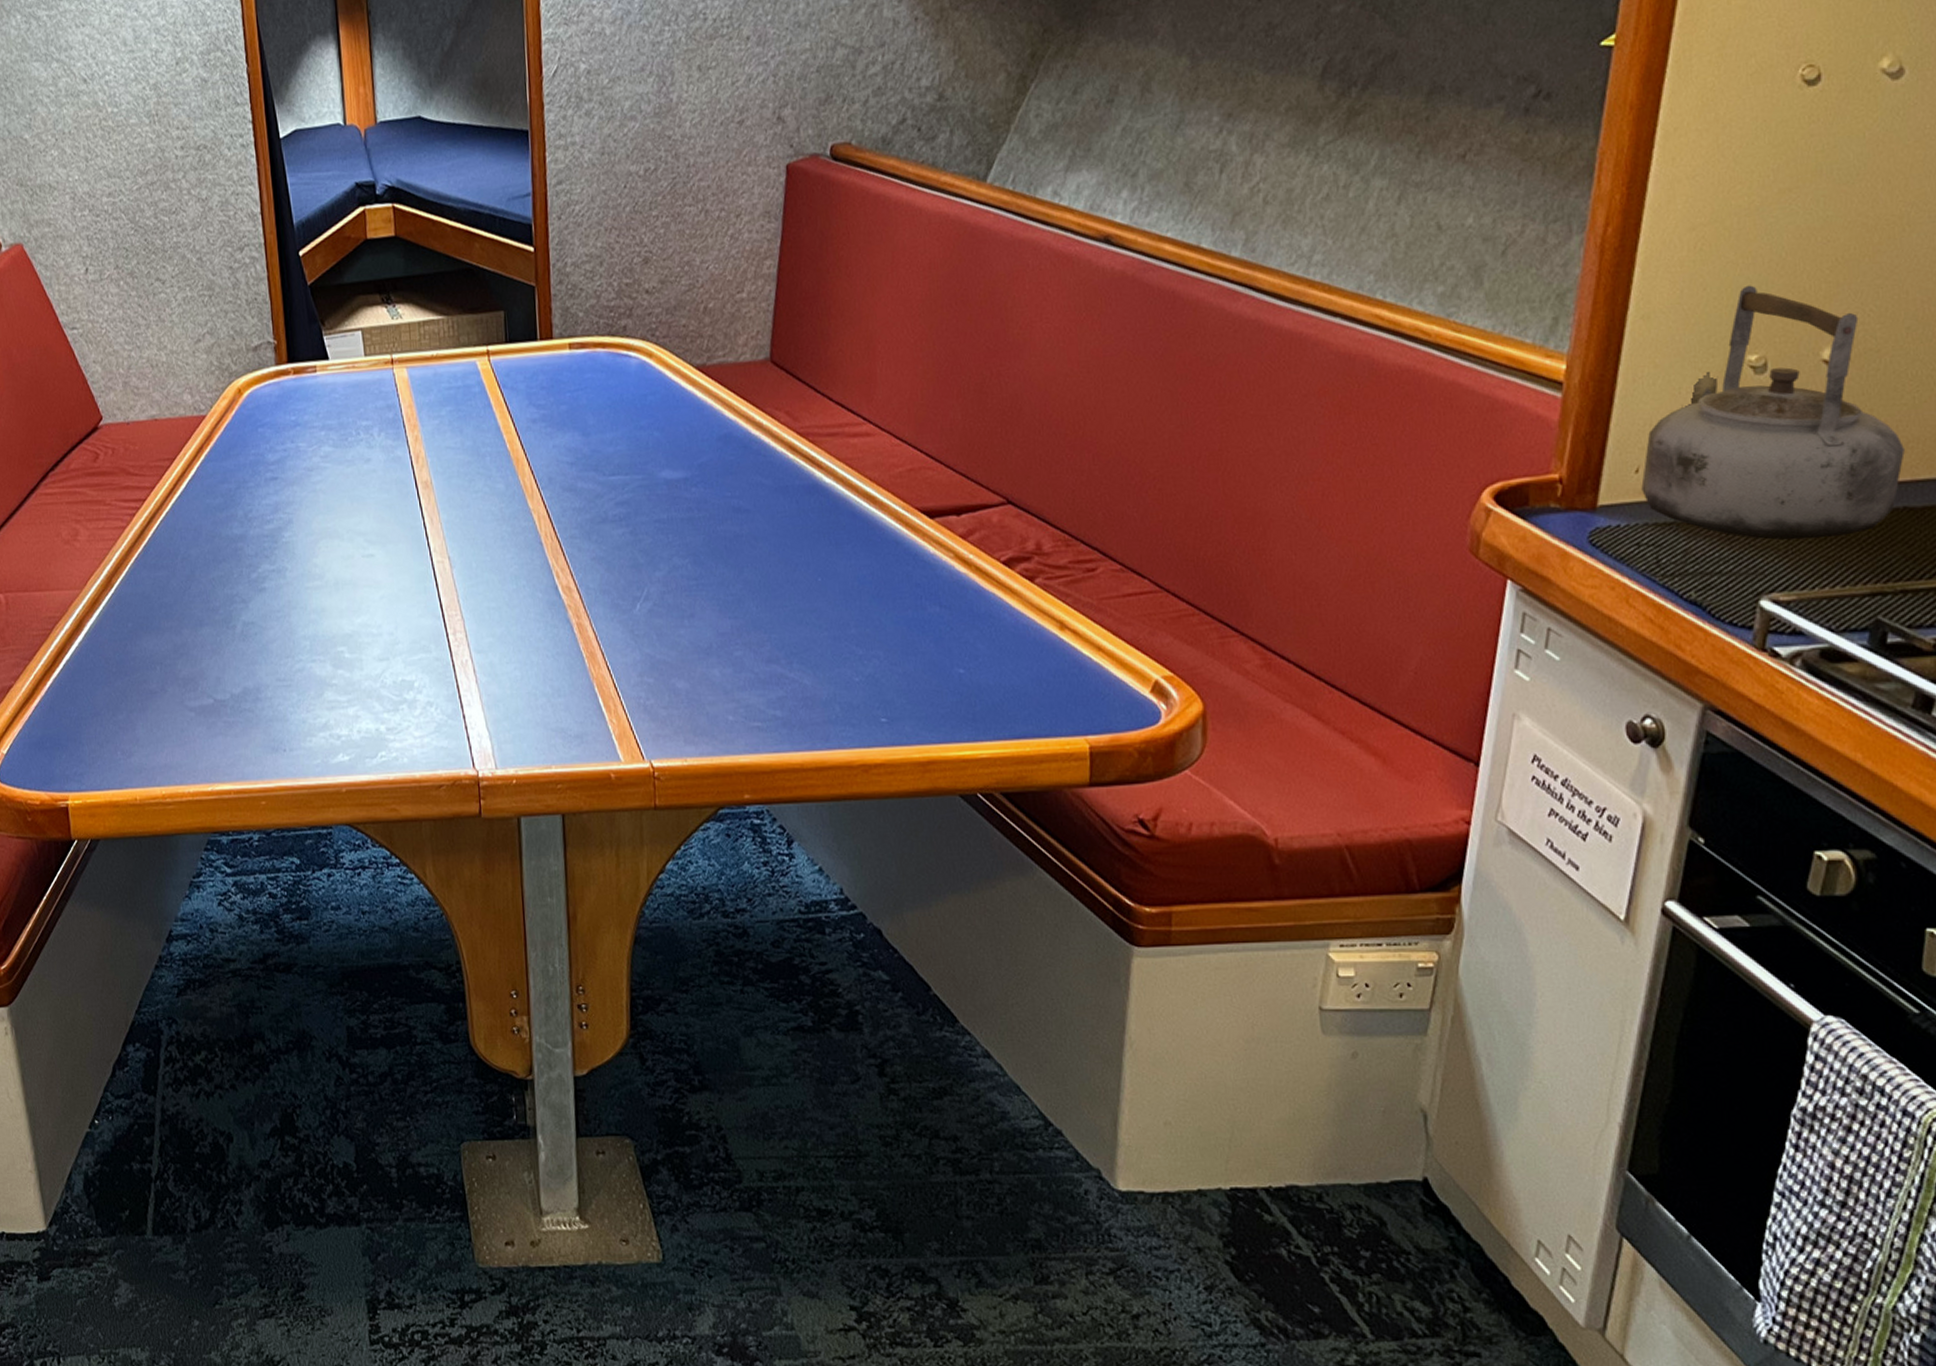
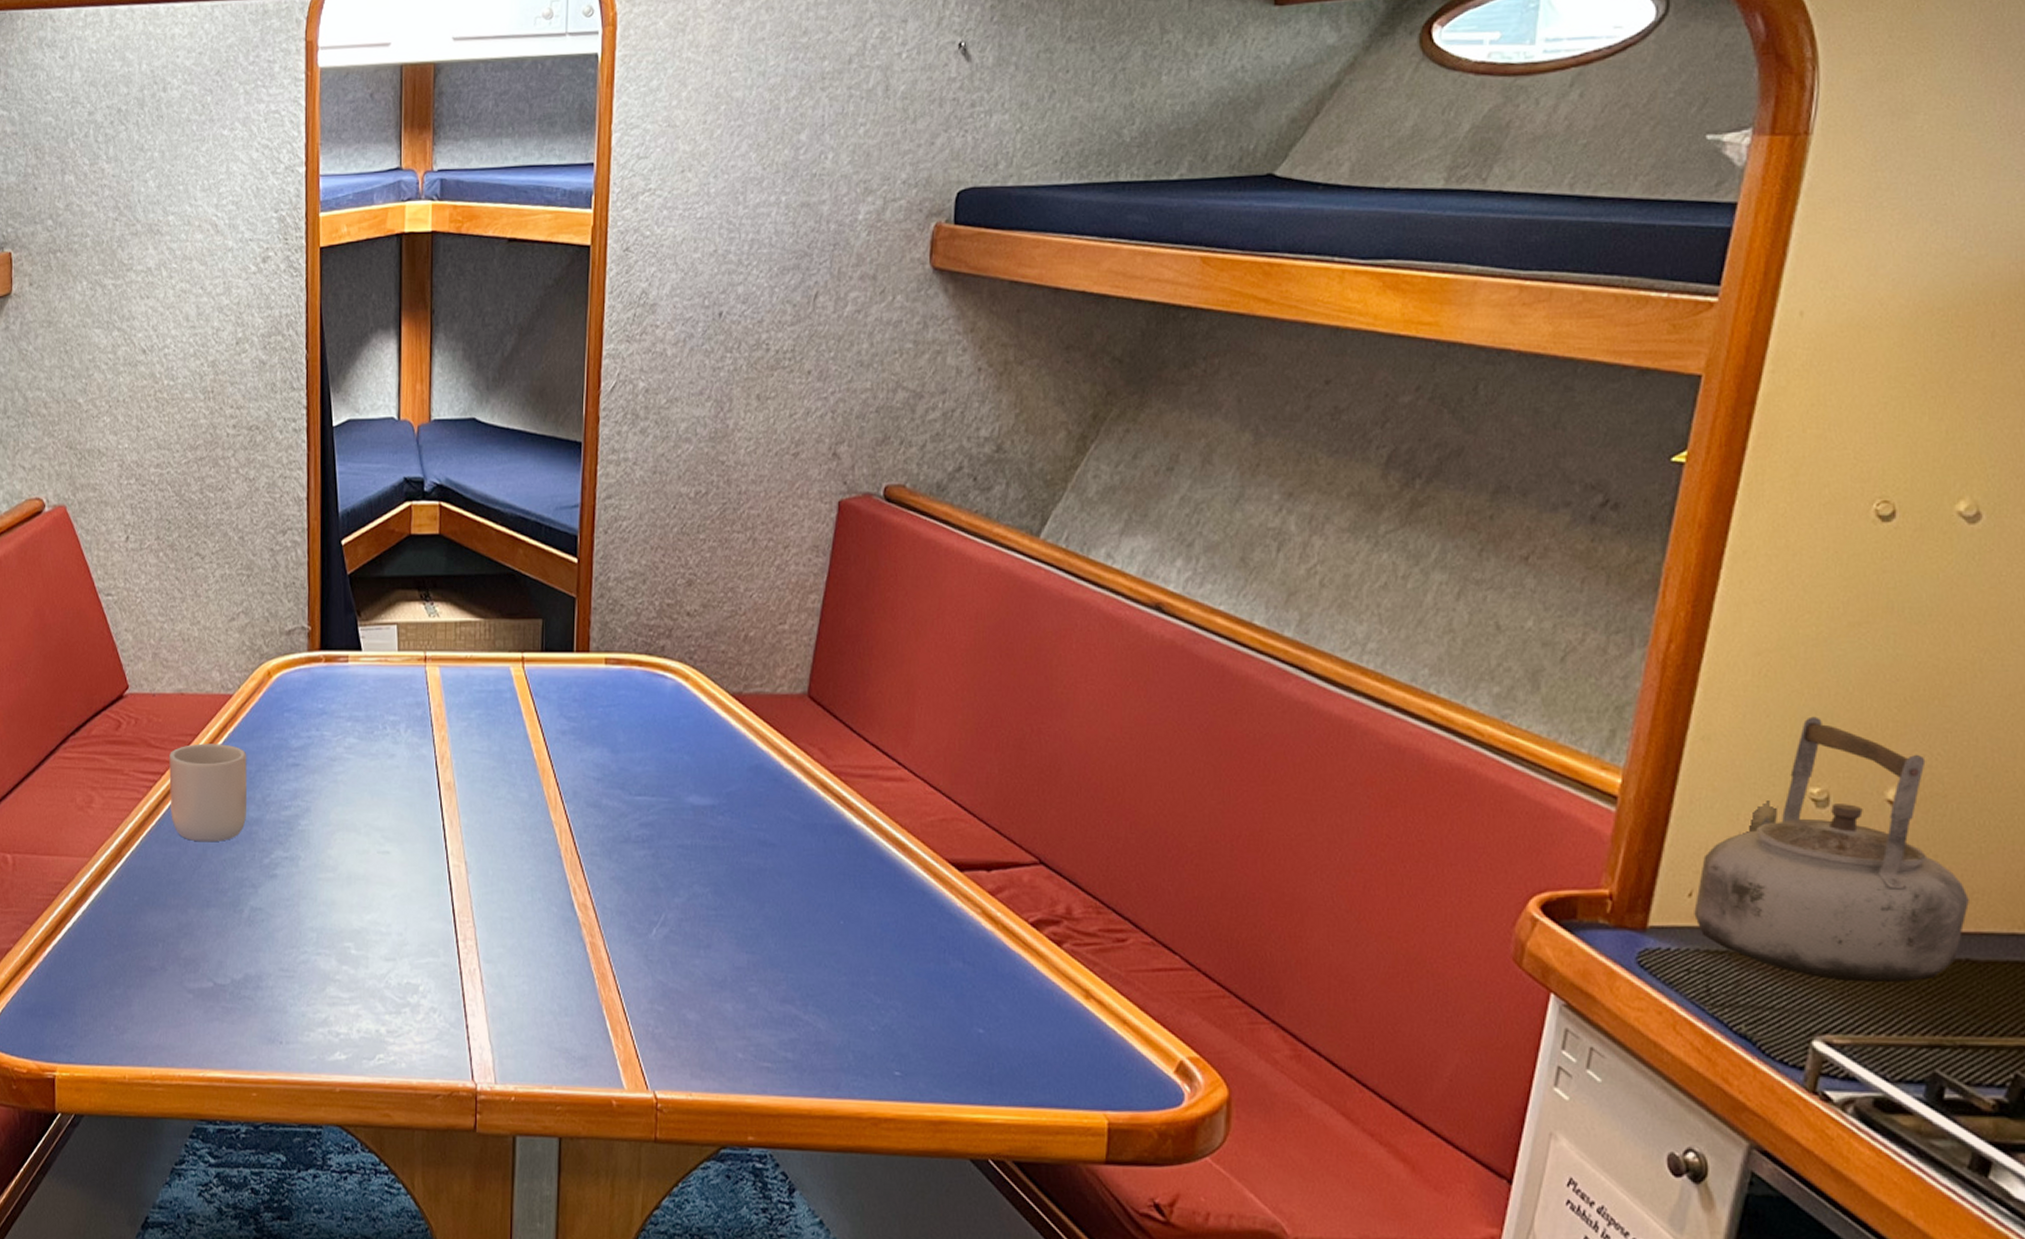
mug: none [149,465,231,564] -> present [169,743,247,843]

